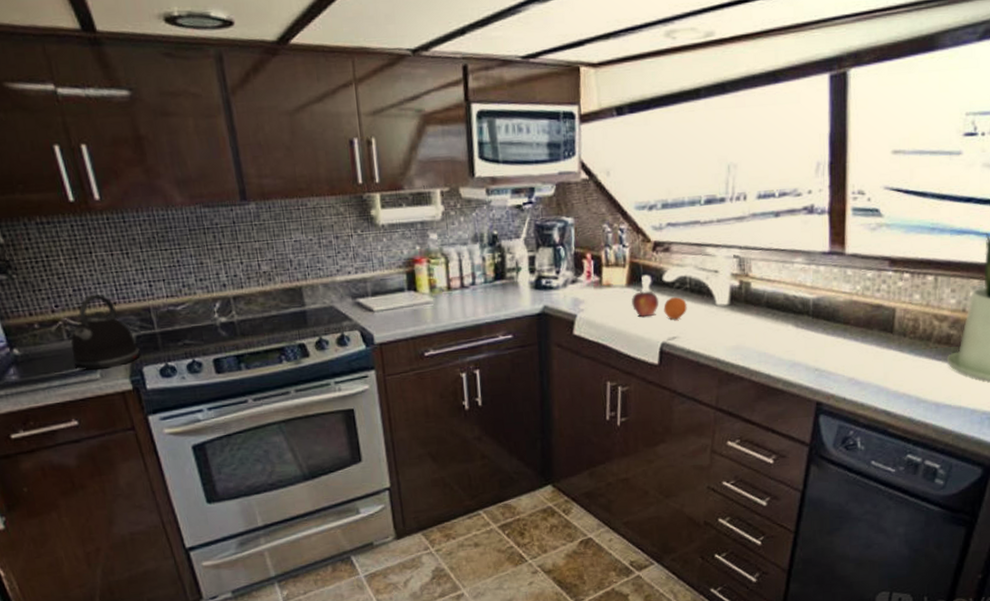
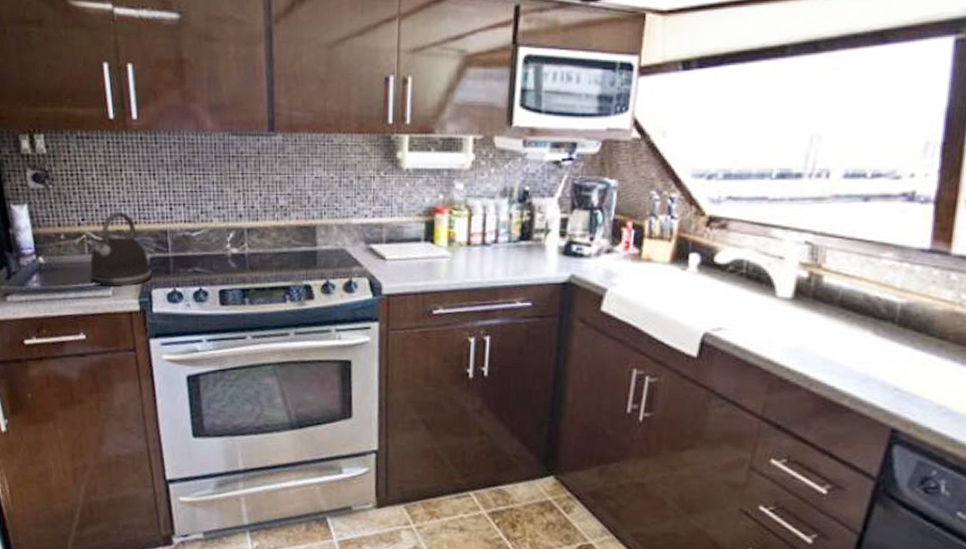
fruit: present [632,290,659,317] -> none [674,269,707,300]
fruit: present [663,296,687,319] -> none [711,281,740,307]

